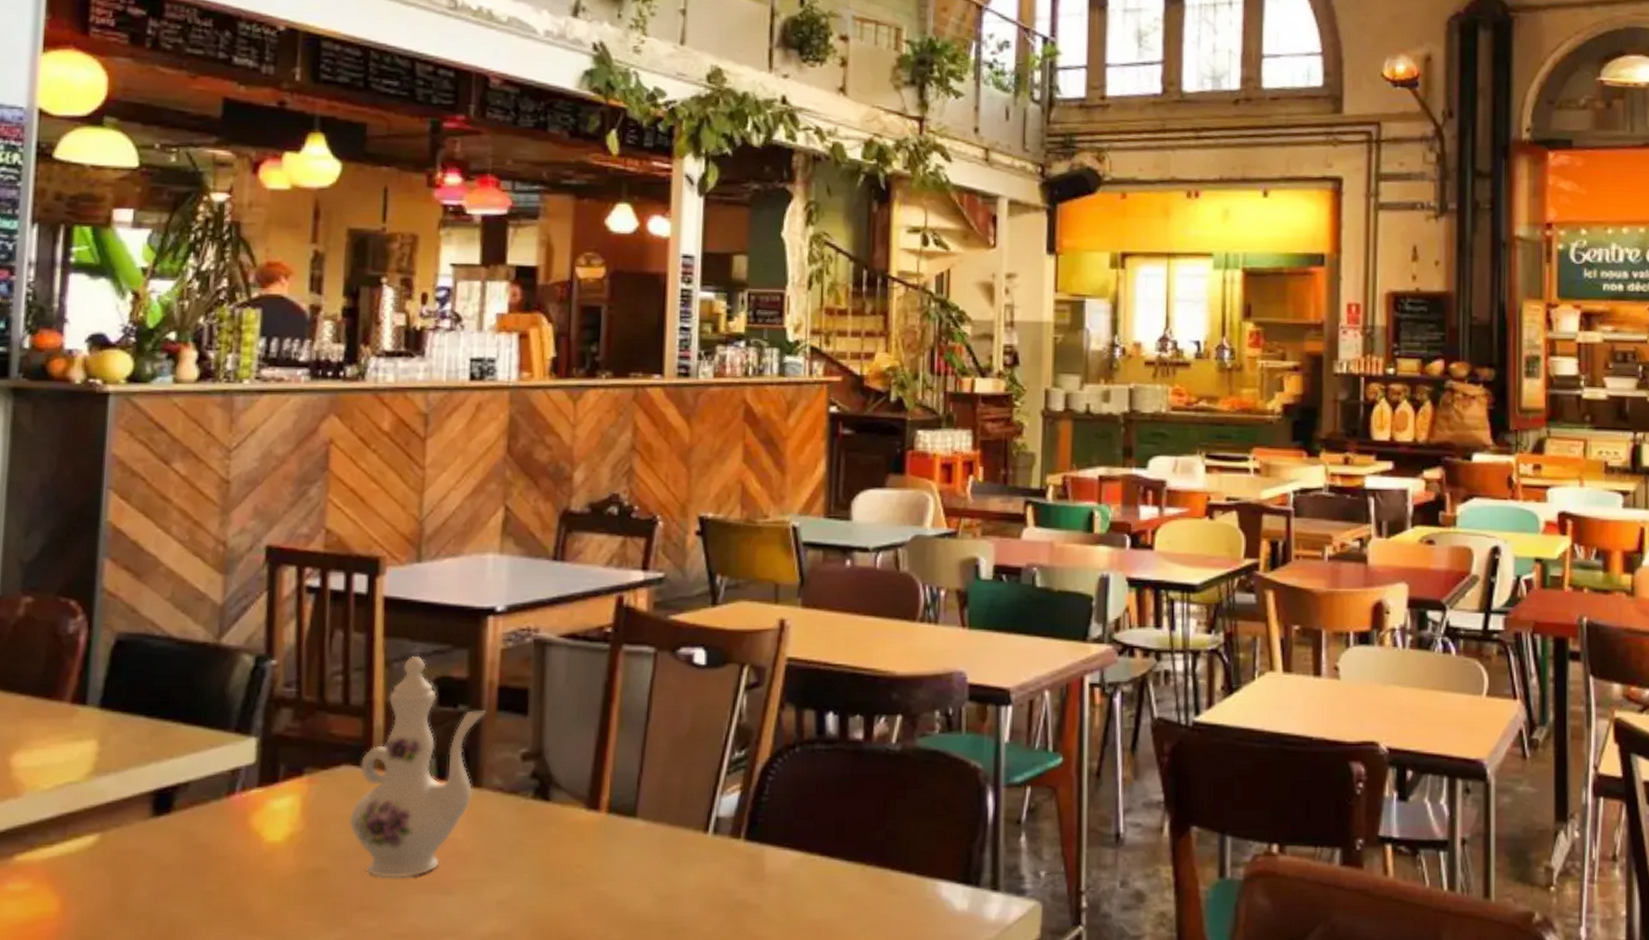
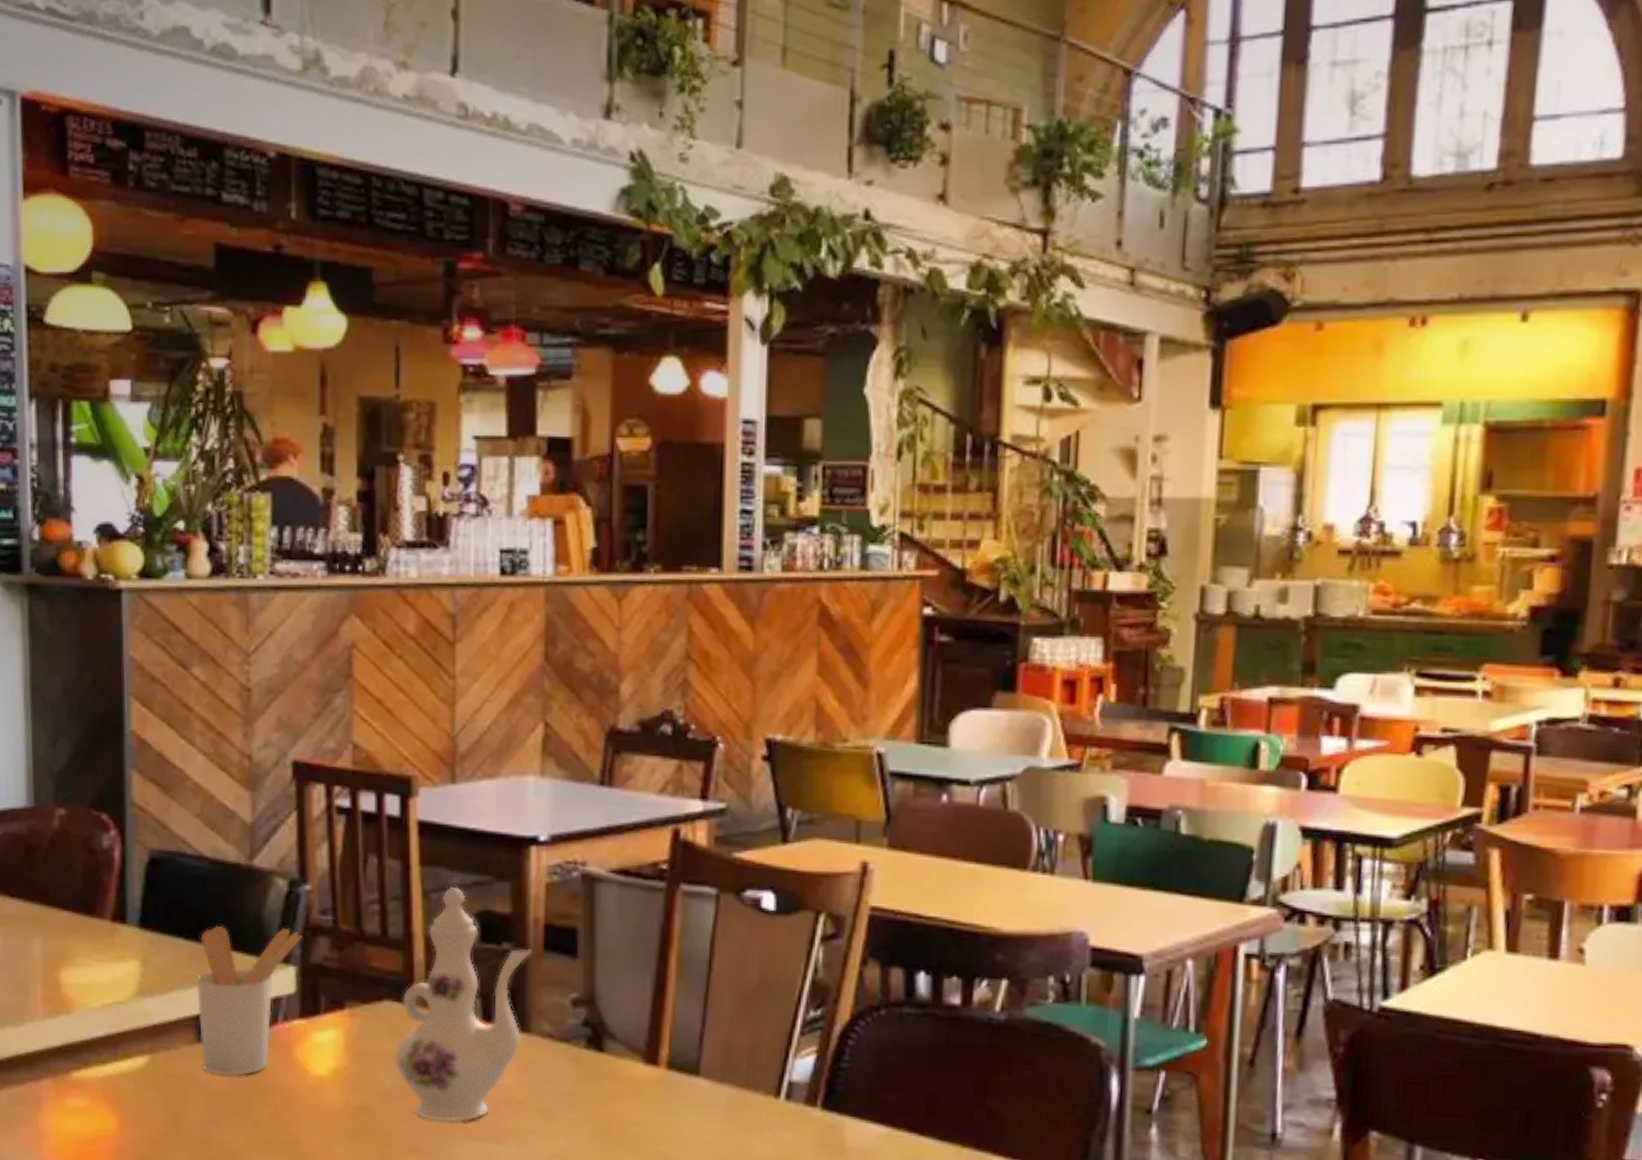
utensil holder: none [154,702,265,849] -> present [196,925,302,1076]

